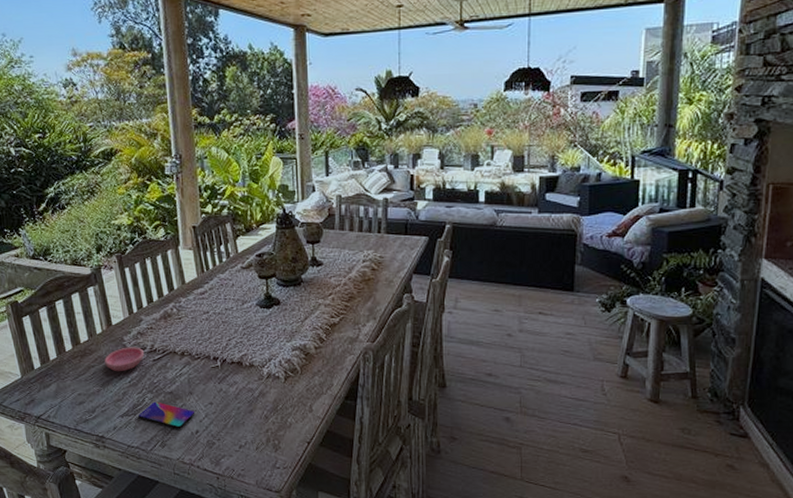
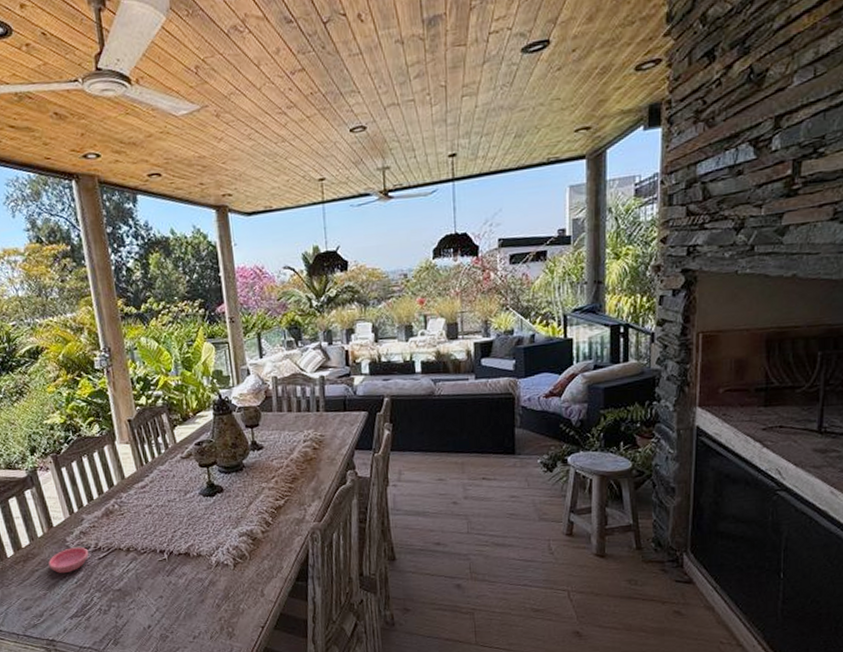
smartphone: present [138,401,195,428] -> none [87,600,146,625]

